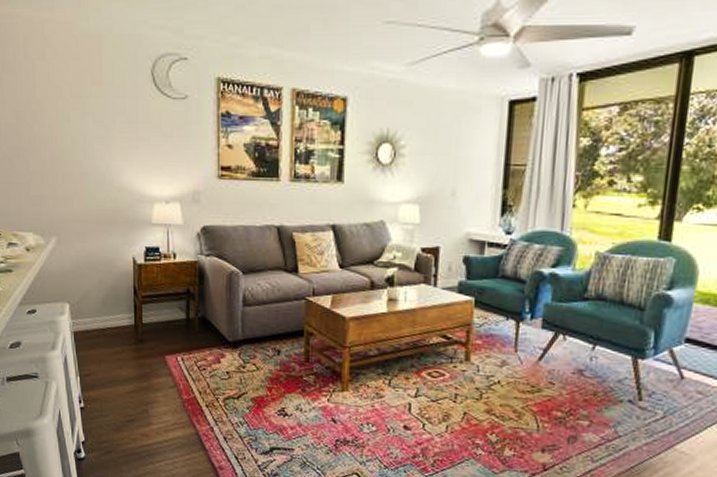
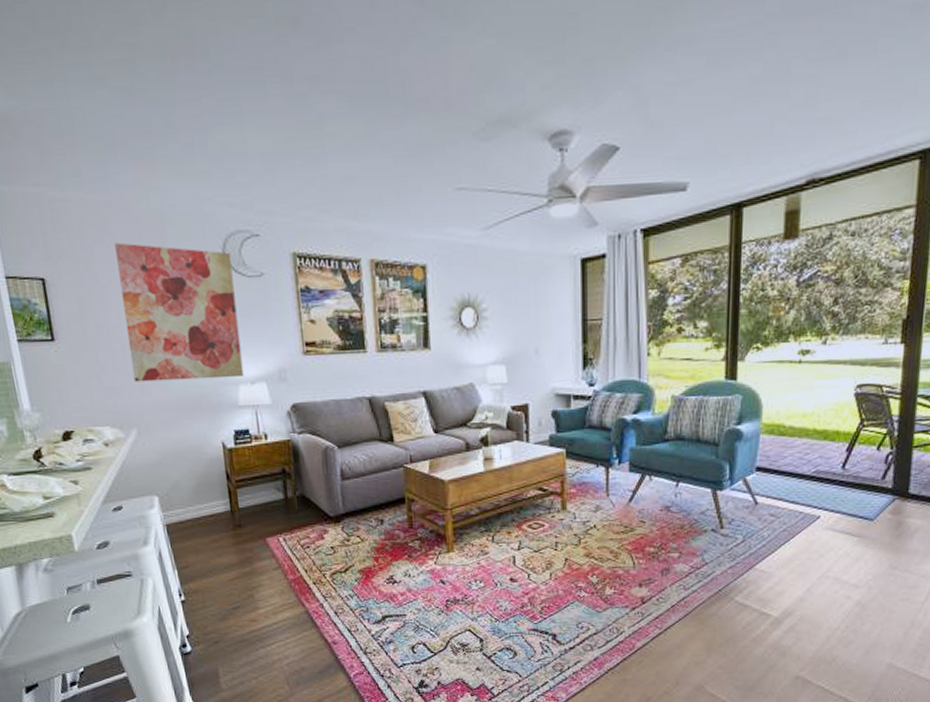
wall art: none [54,59,160,196] -> present [115,242,244,382]

